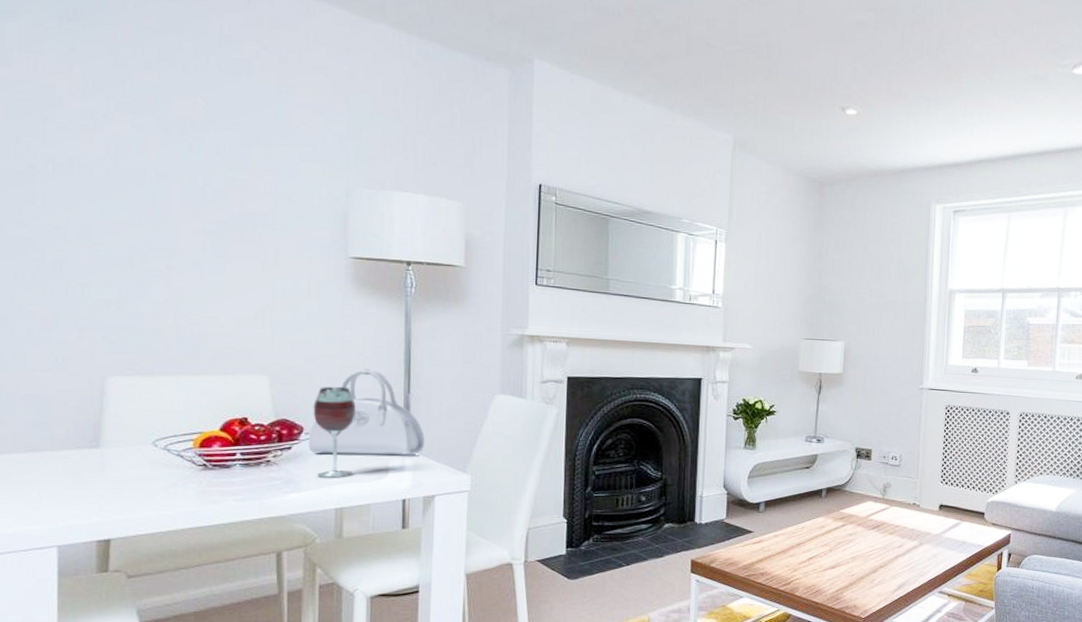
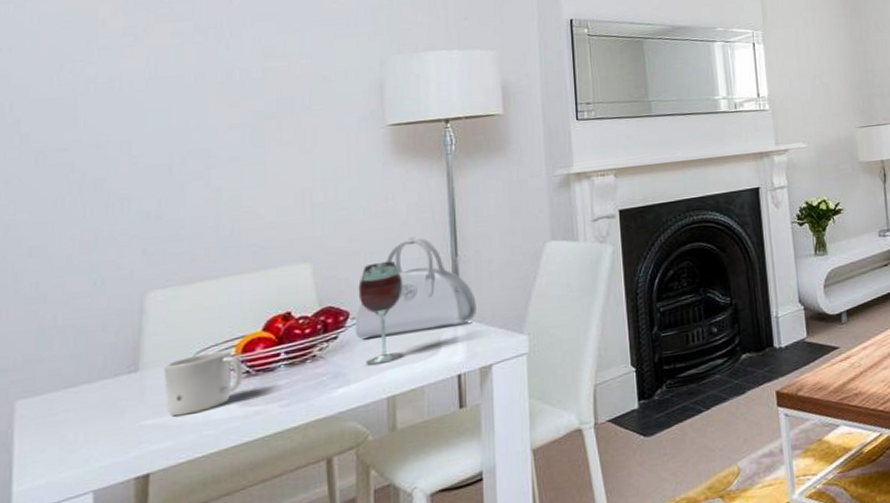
mug: none [123,441,200,494] -> present [163,349,243,417]

